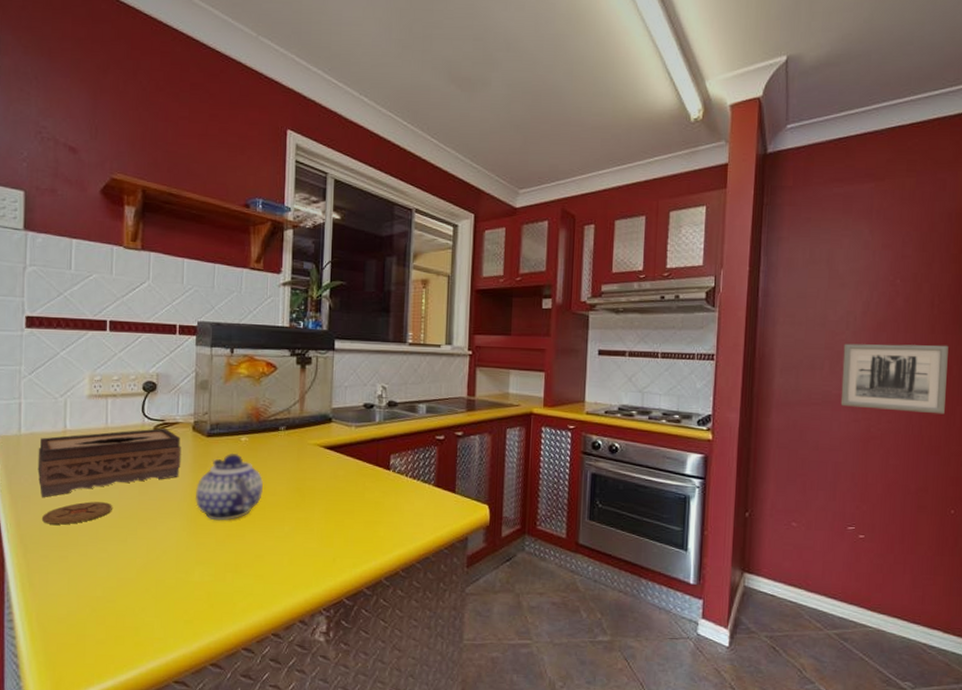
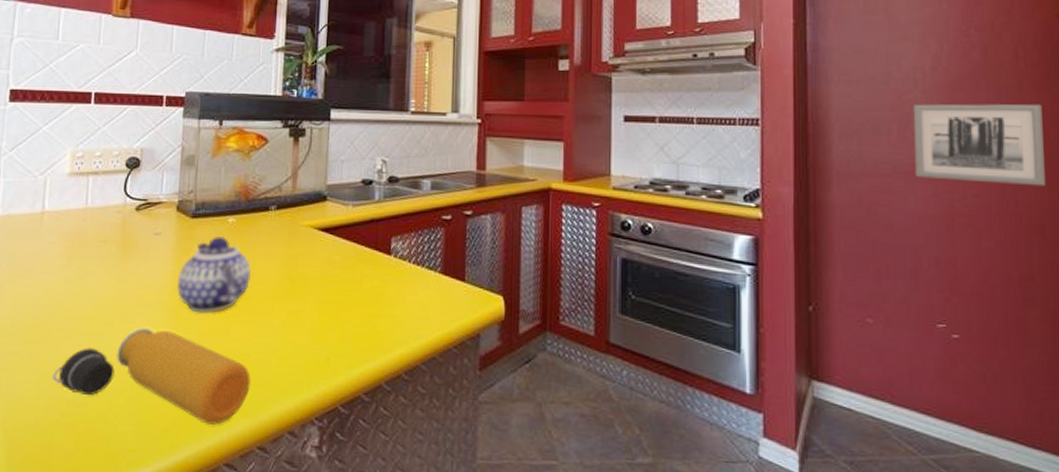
tissue box: present [37,428,181,497] -> none [12,208,164,286]
coaster: present [42,501,112,525] -> none [14,291,88,317]
water bottle: none [82,534,265,617] -> present [53,328,251,426]

